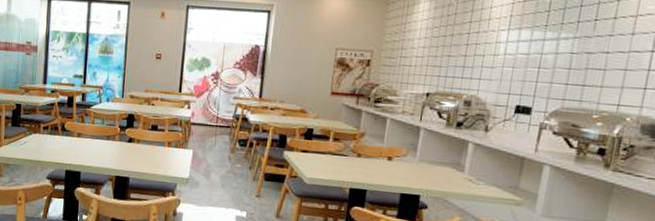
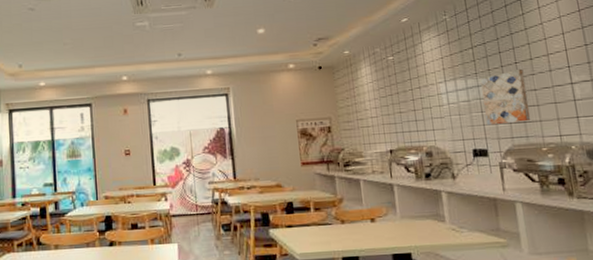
wall art: none [539,27,602,85] -> present [480,68,531,126]

